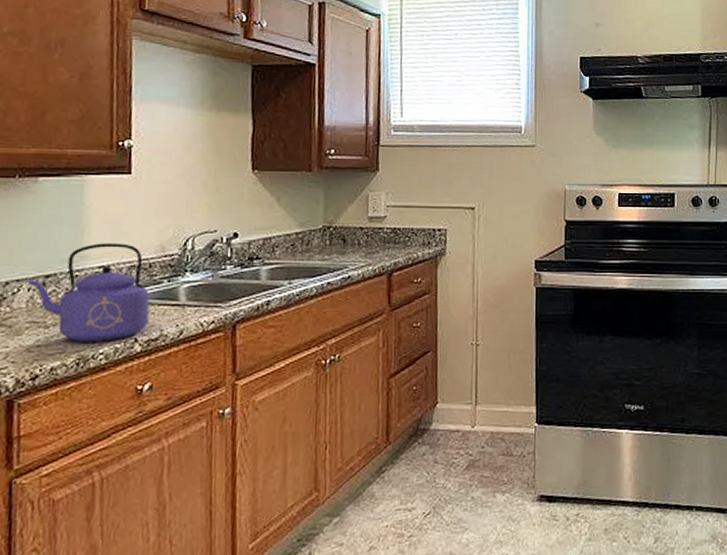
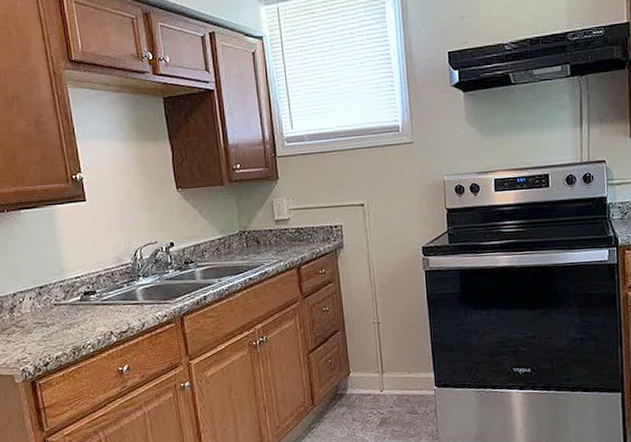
kettle: present [28,243,150,342] -> none [29,258,119,337]

